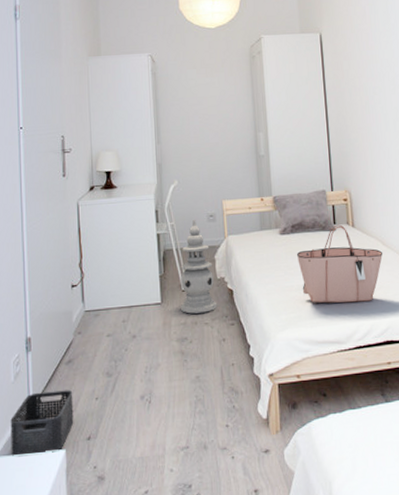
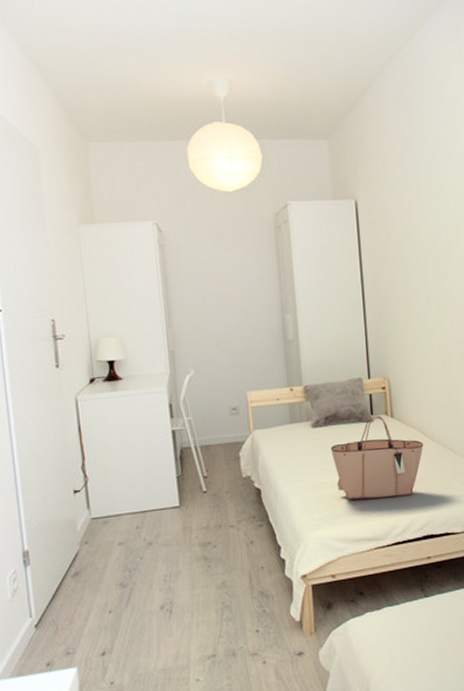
storage bin: present [10,390,74,457] -> none [10,604,85,679]
lantern: present [180,219,216,314] -> none [200,413,243,517]

